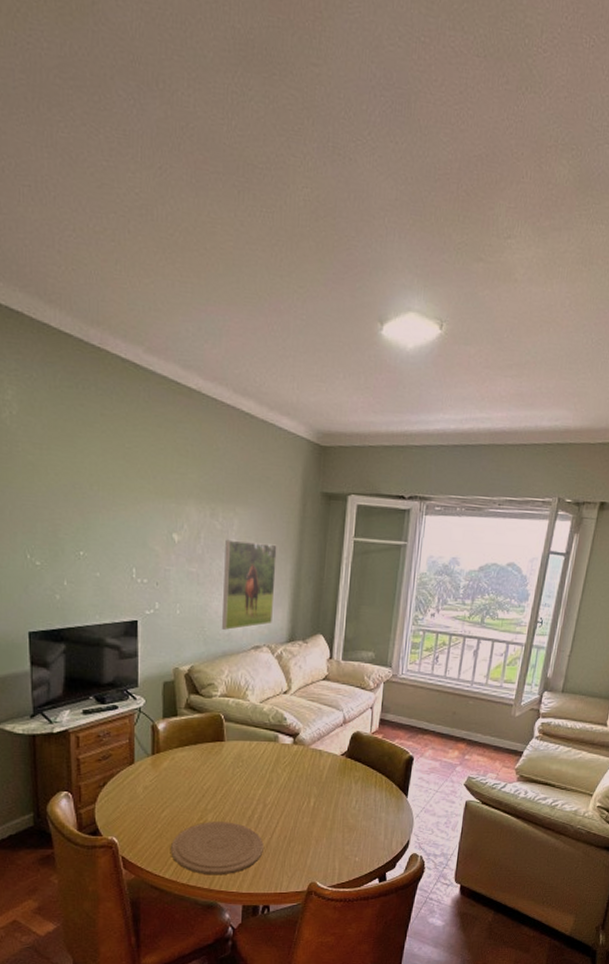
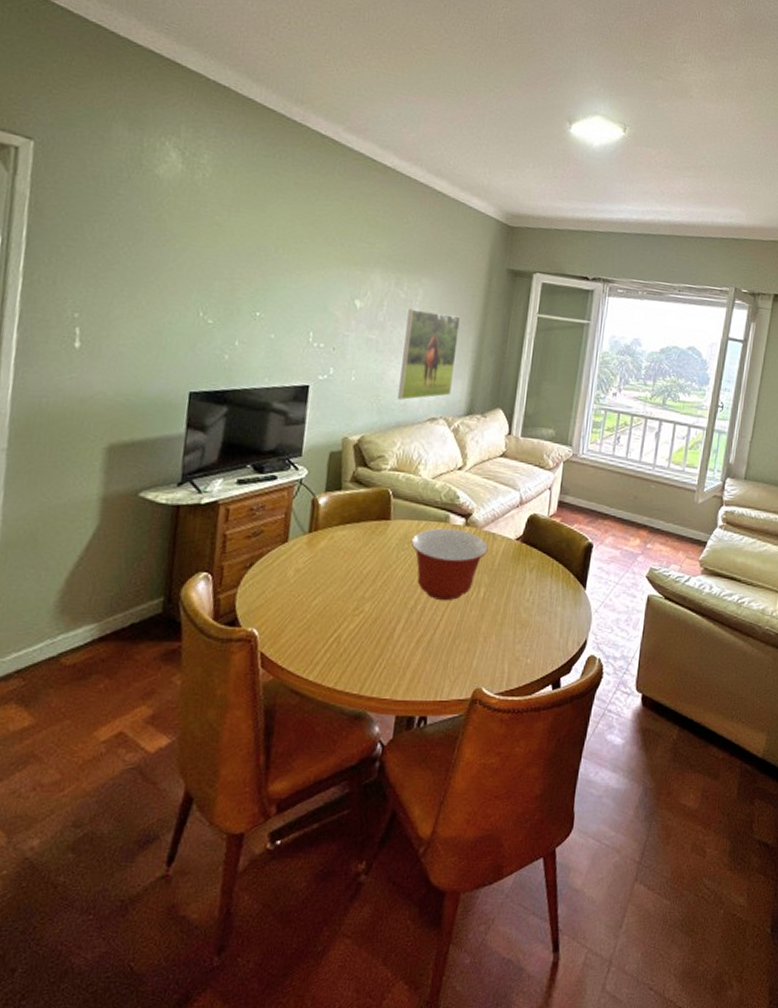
plate: present [171,821,264,875] -> none [318,612,426,678]
mixing bowl: none [244,747,316,811] -> present [410,528,488,601]

